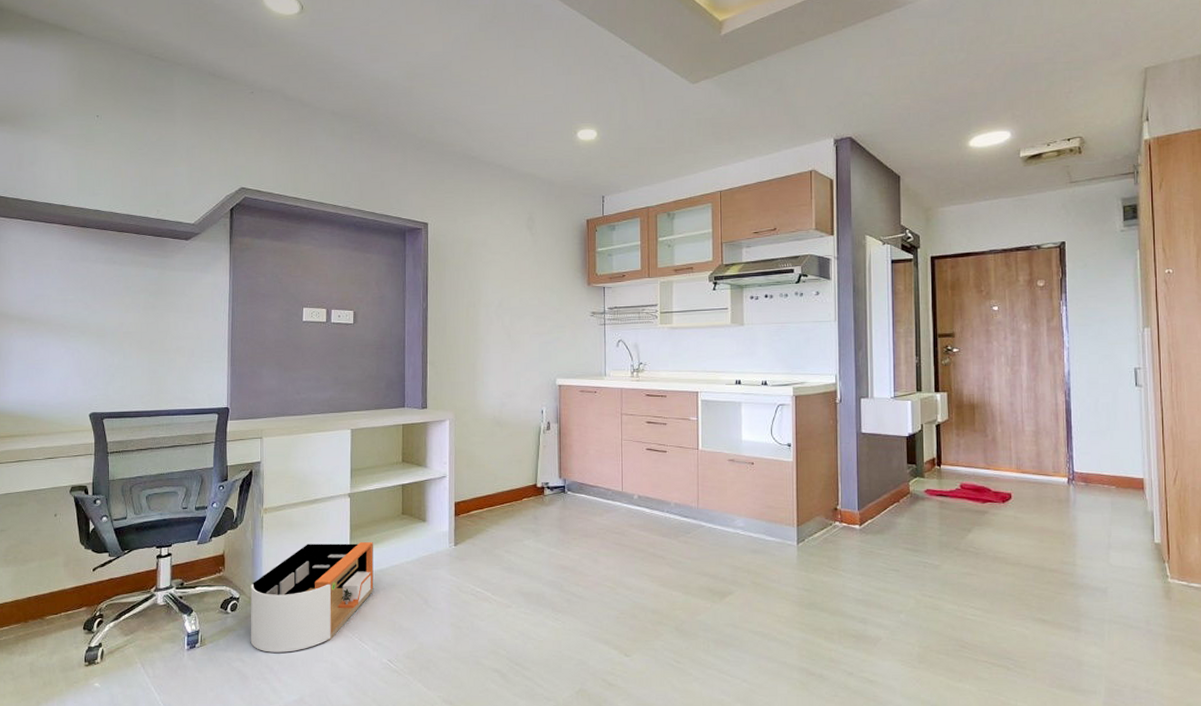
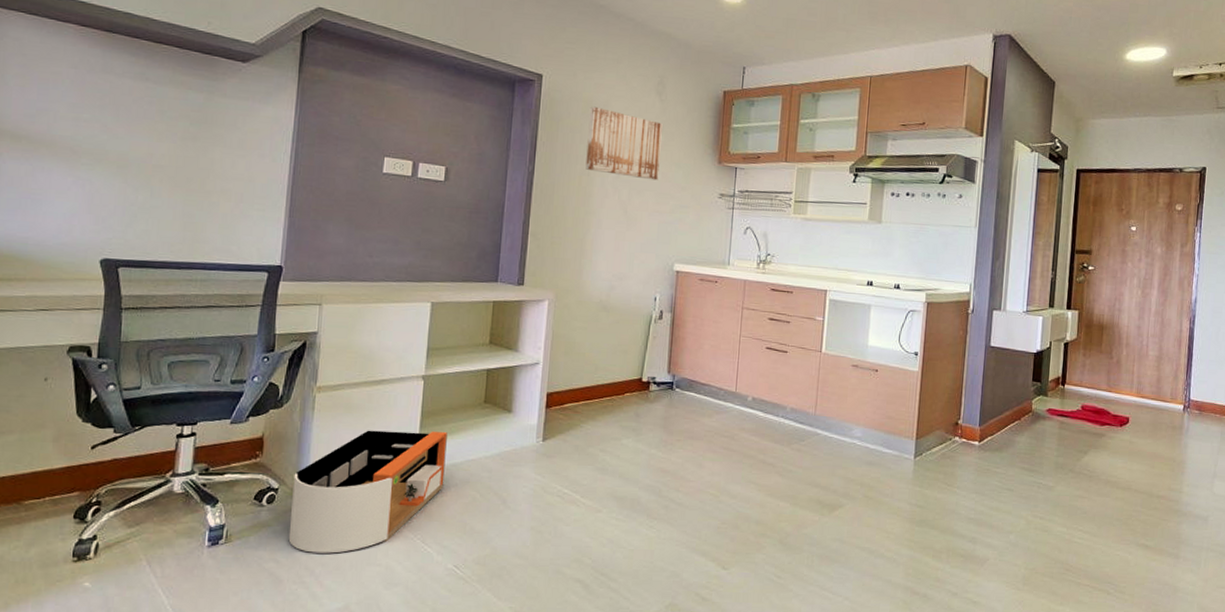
wall art: none [470,245,536,306] -> present [585,106,663,181]

